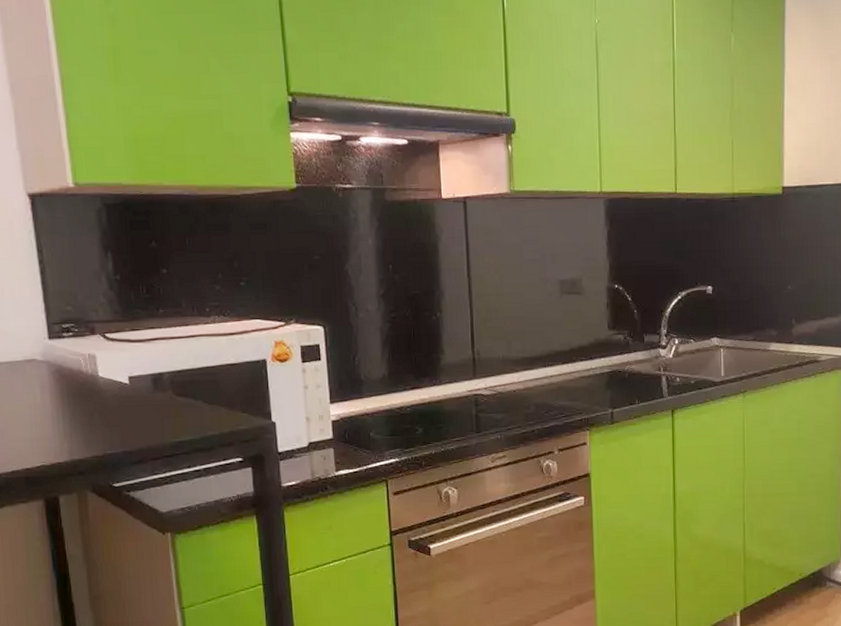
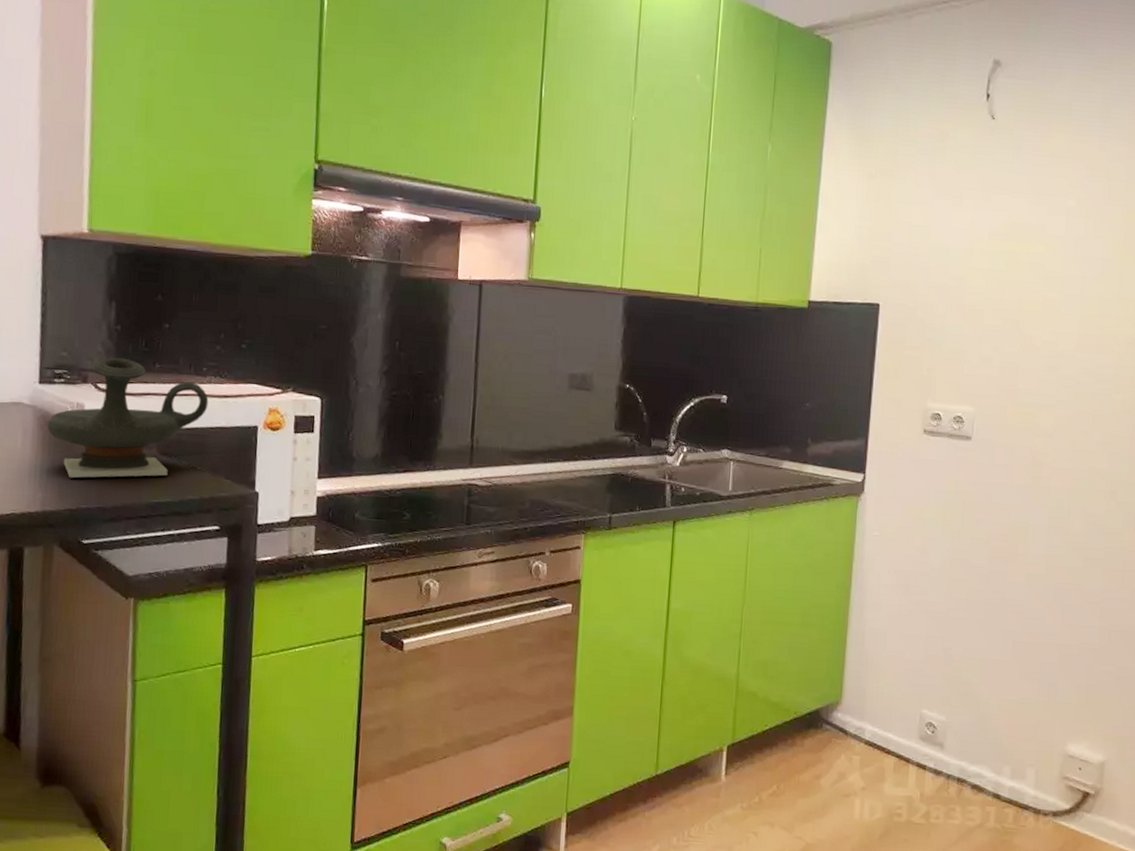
teapot: none [62,306,216,427] -> present [47,357,209,478]

